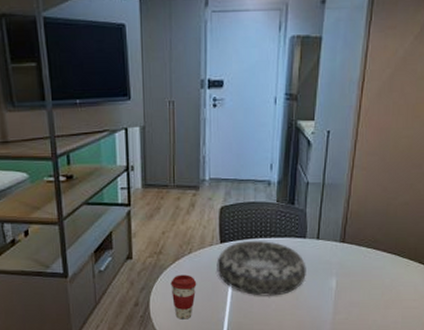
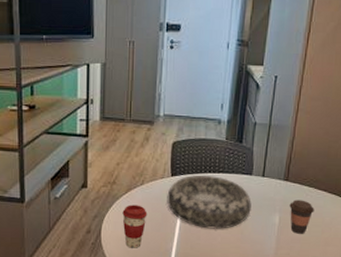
coffee cup: none [346,262,373,297] -> present [289,200,314,234]

